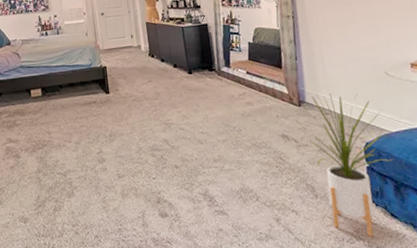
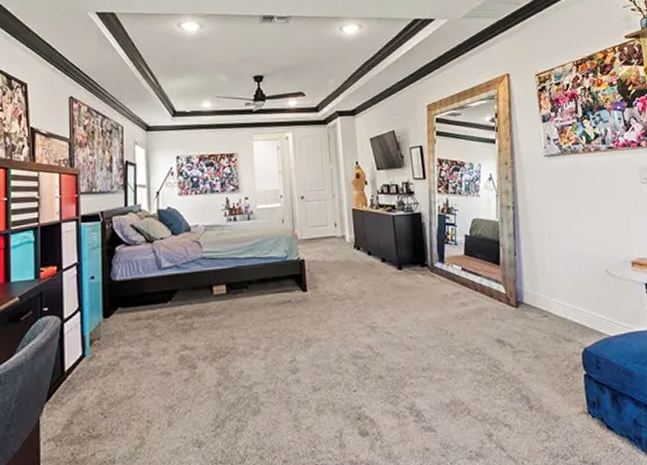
house plant: present [295,93,393,237] -> none [512,293,611,452]

